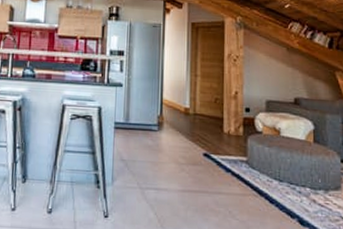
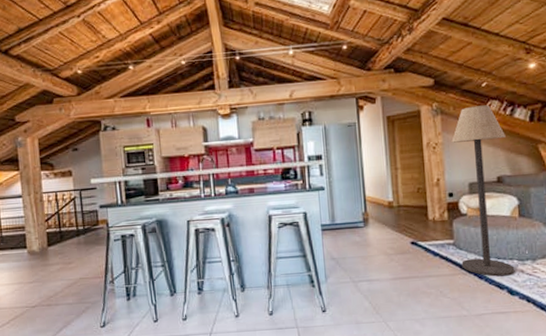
floor lamp: none [252,25,307,204] -> present [451,105,515,277]

